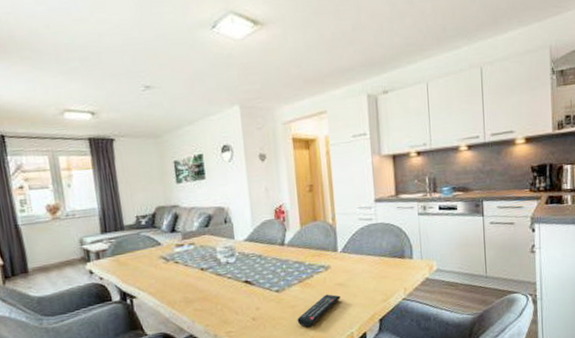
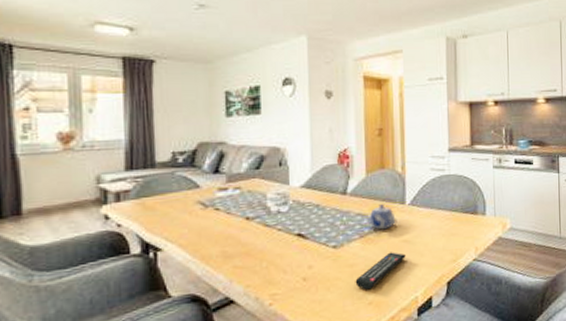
teapot: none [304,252,330,275] -> present [367,204,396,230]

